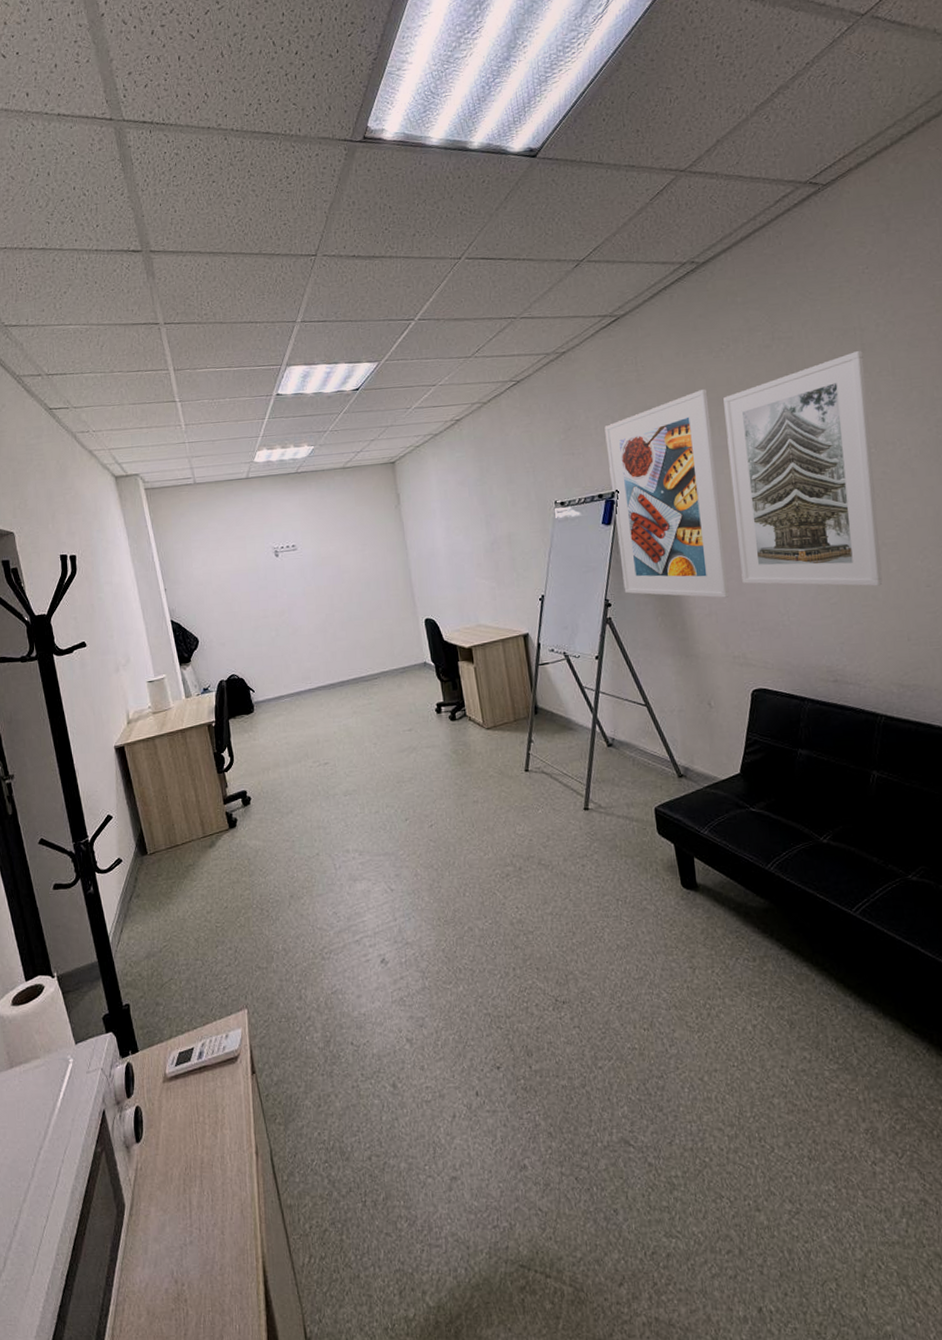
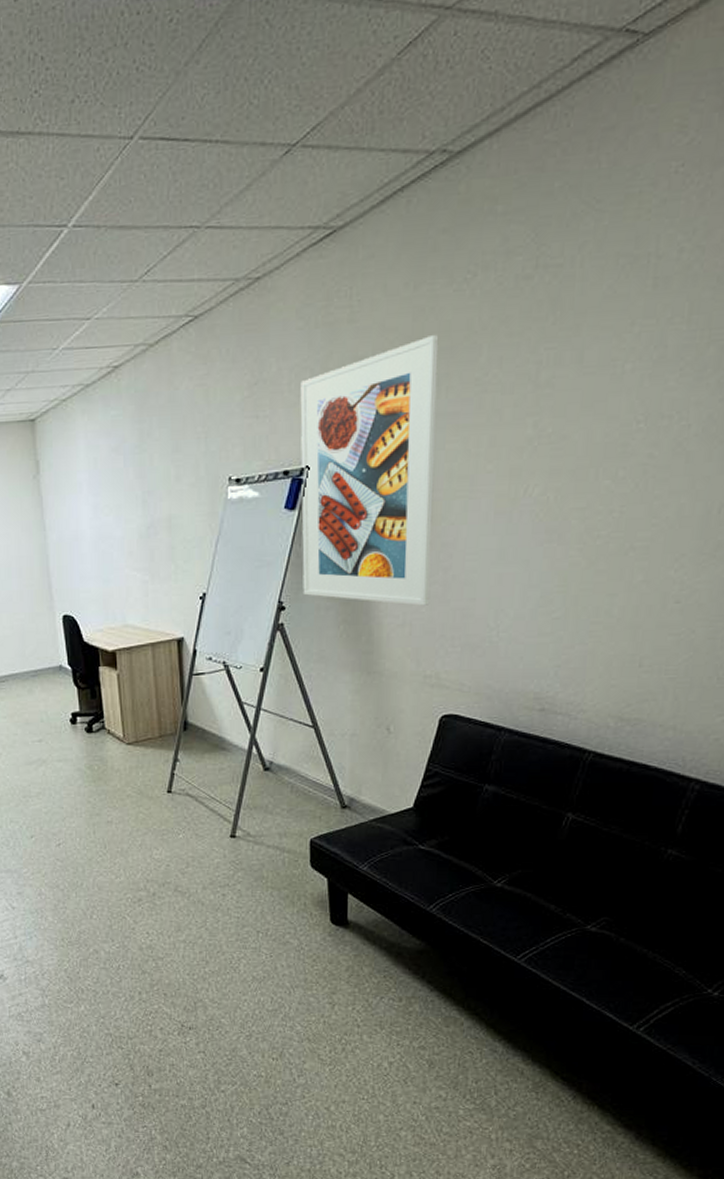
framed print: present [723,350,883,587] -> none [448,286,654,600]

